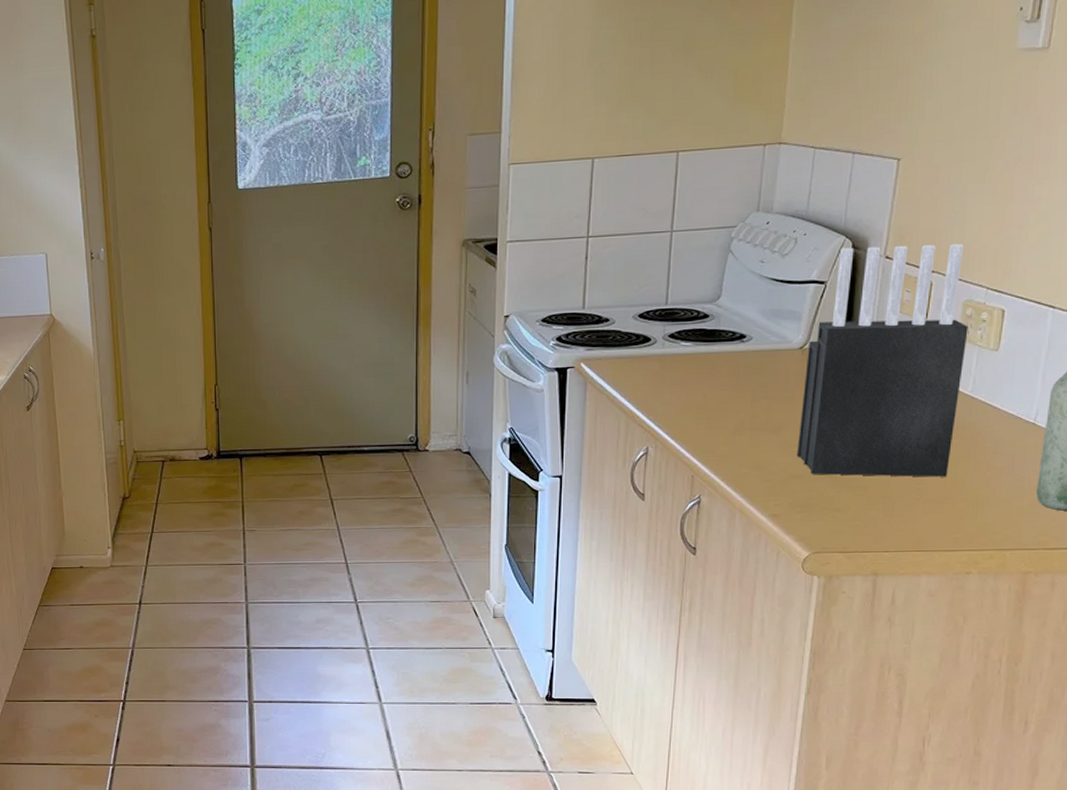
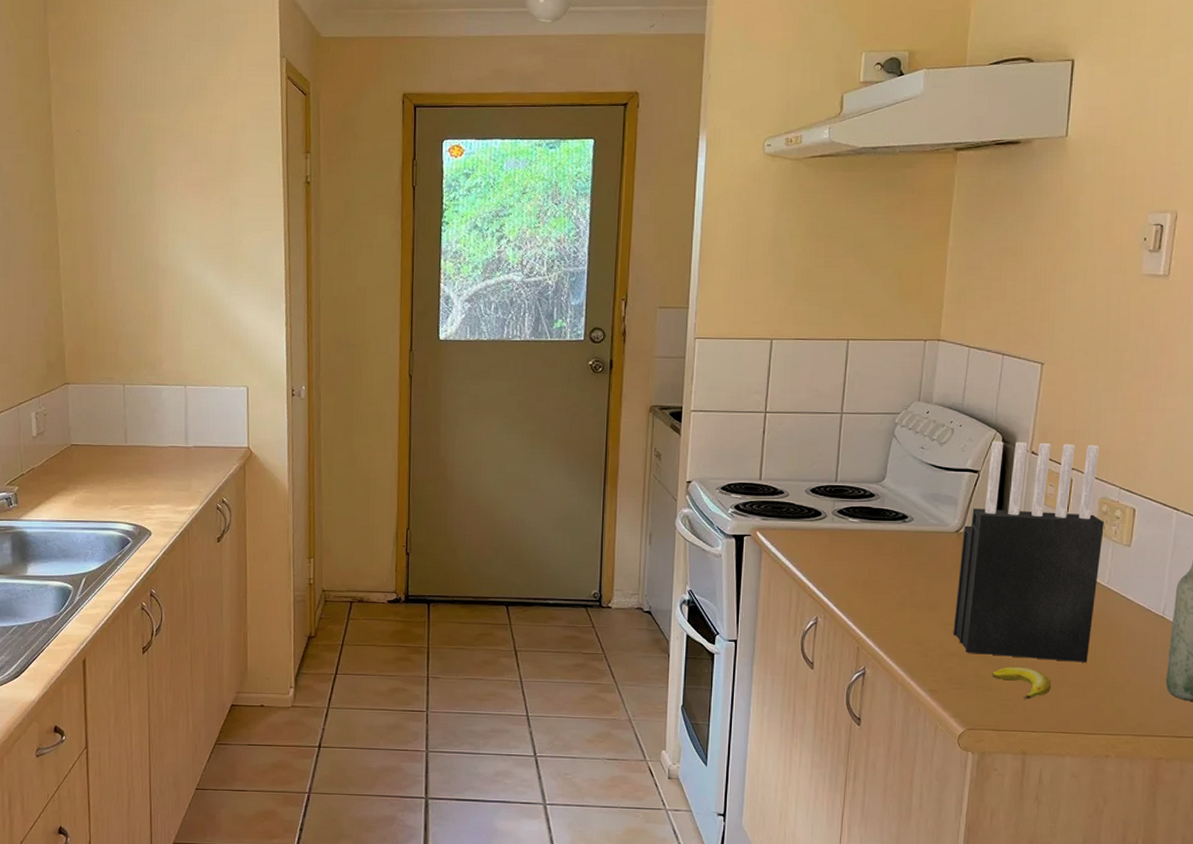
banana: none [840,485,906,519] -> present [992,666,1051,700]

